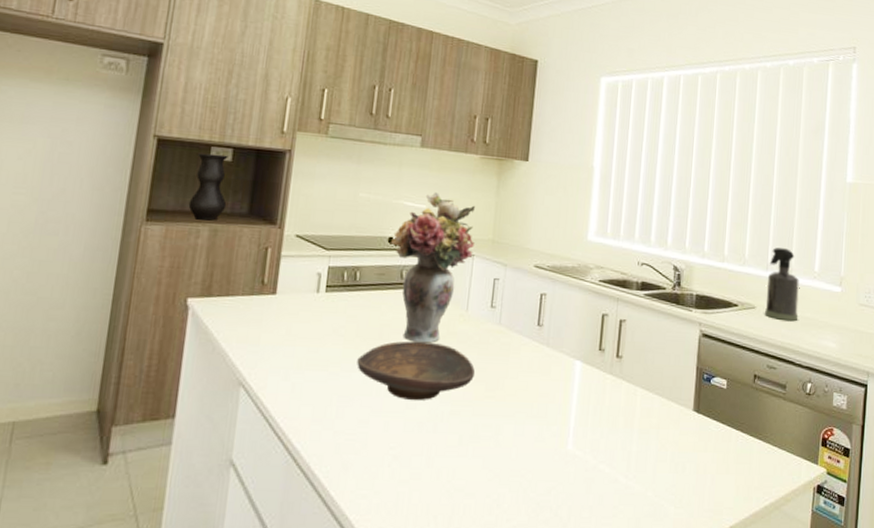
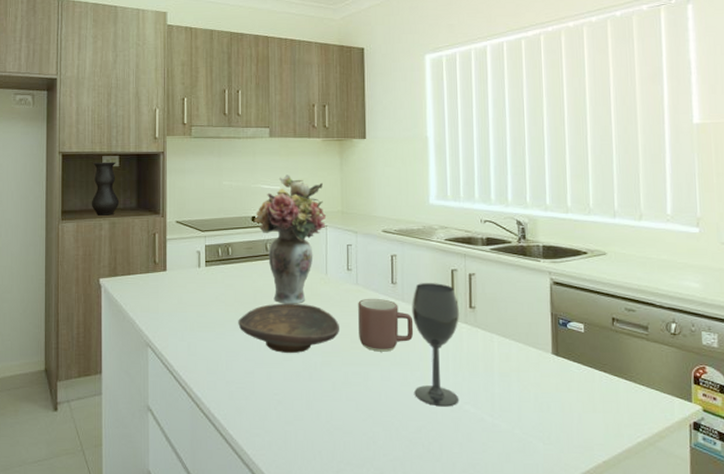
mug: none [495,340,556,403] -> present [358,298,414,352]
wine glass: none [548,327,606,466] -> present [412,283,459,407]
spray bottle: present [765,247,799,322] -> none [616,195,653,265]

